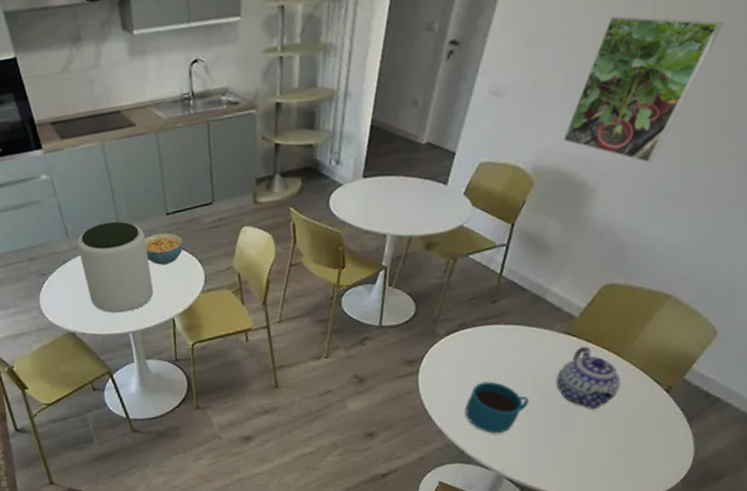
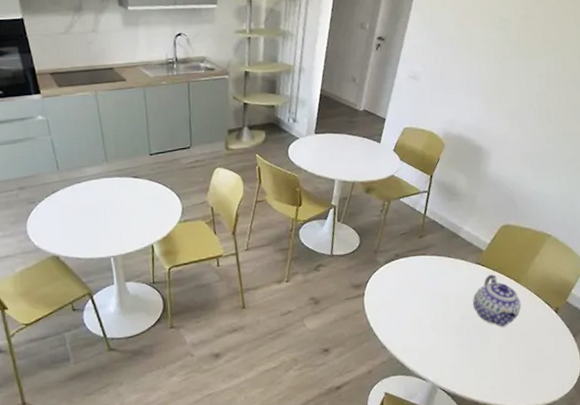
plant pot: present [77,221,154,314] -> none [67,158,135,239]
cereal bowl: present [144,233,184,266] -> none [129,170,164,198]
cup: present [465,381,529,434] -> none [403,303,453,349]
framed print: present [563,15,723,163] -> none [463,31,563,135]

